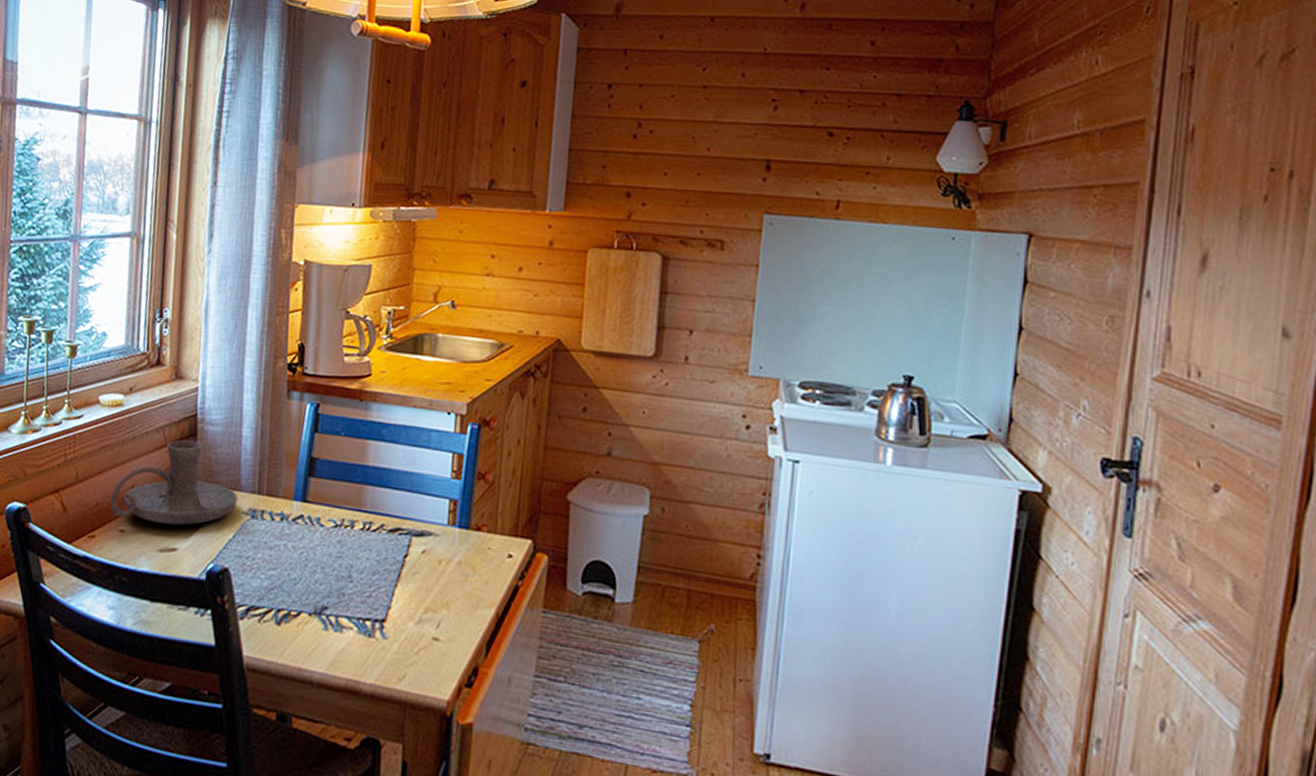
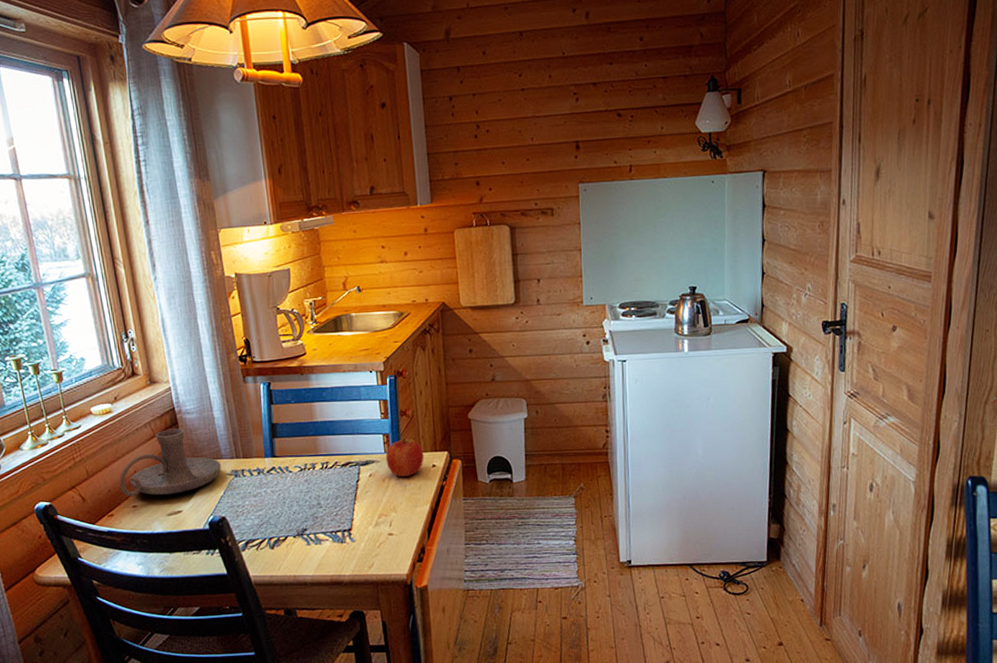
fruit: none [447,510,500,564] -> present [386,438,424,477]

